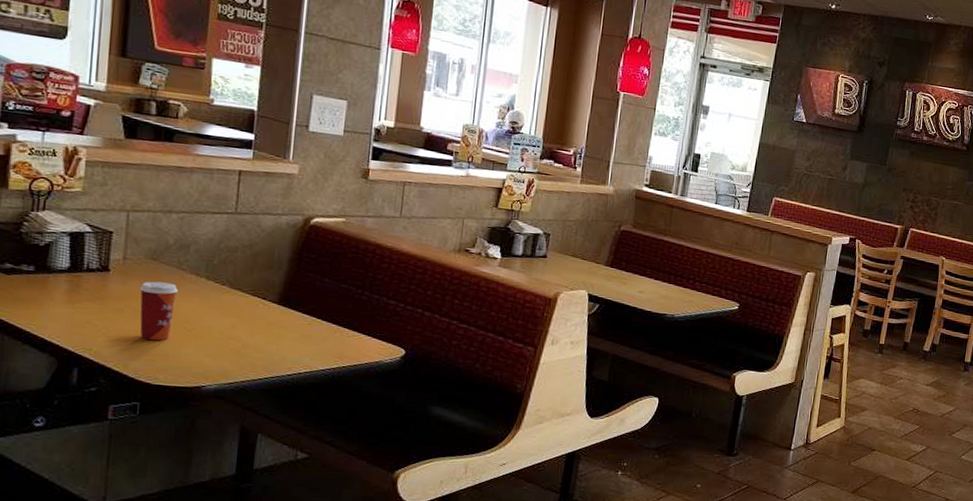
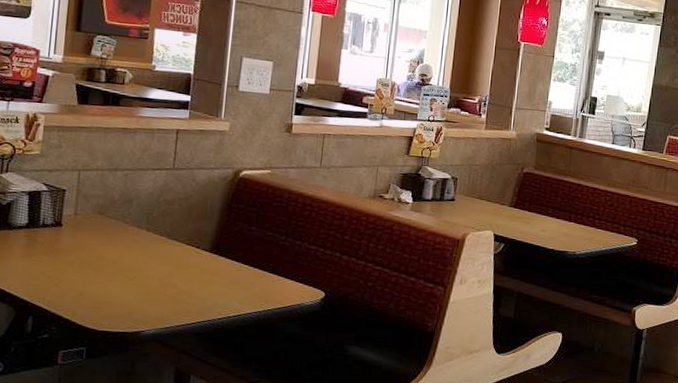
paper cup: present [140,281,178,341] -> none [87,234,122,290]

